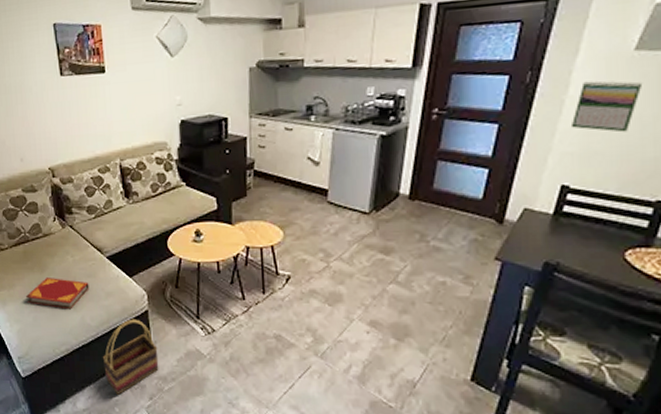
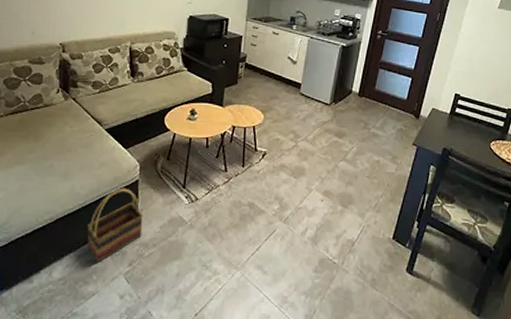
hardback book: present [26,278,90,310] -> none [15,147,84,178]
calendar: present [570,80,641,133] -> none [461,24,501,61]

